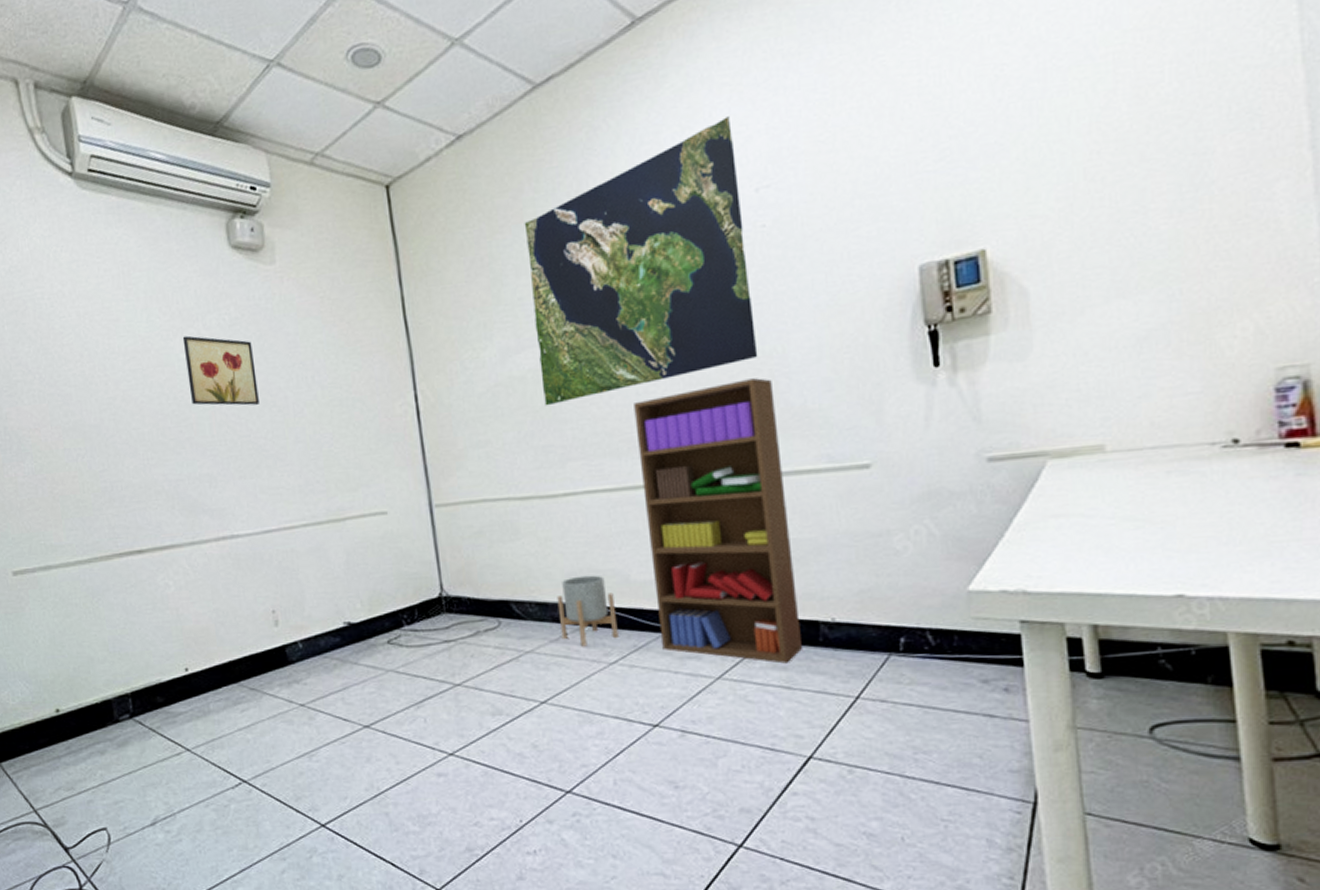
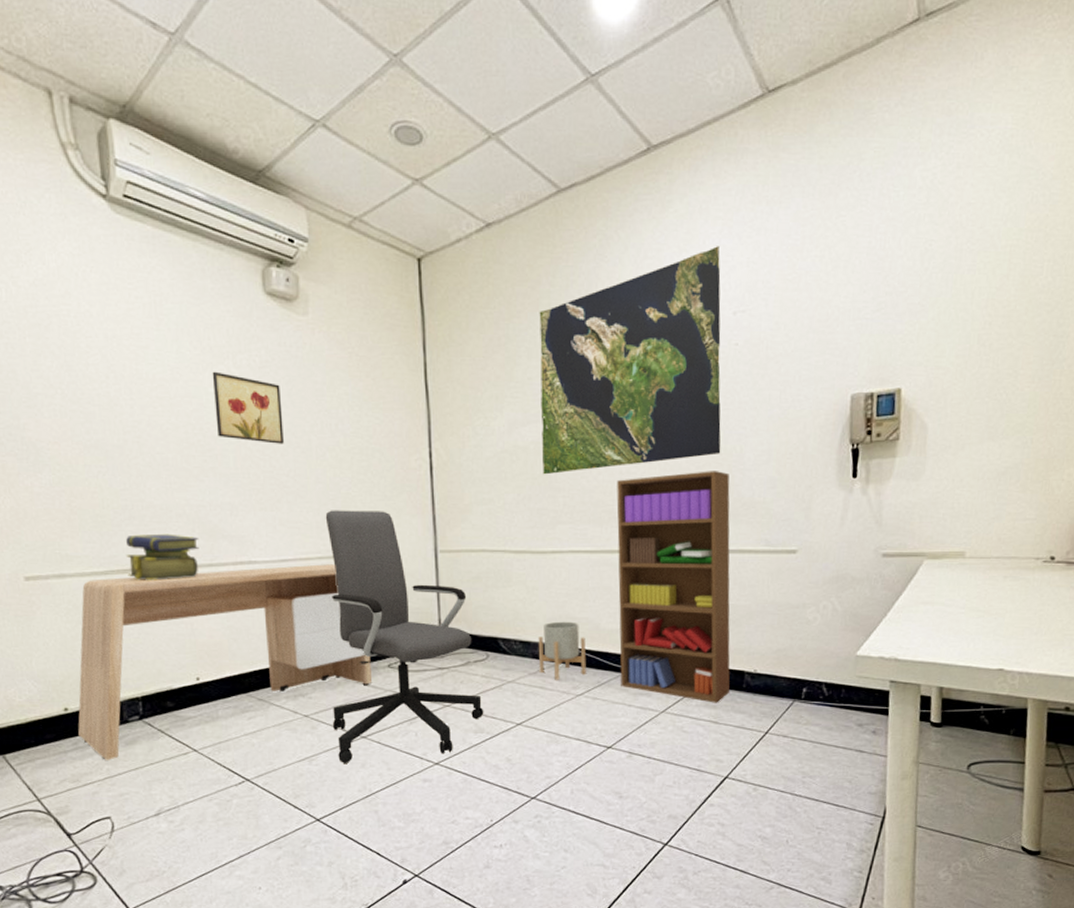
desk: none [67,531,372,765] -> present [78,564,373,760]
stack of books: none [107,513,181,566] -> present [126,533,200,581]
office chair: none [307,466,501,758] -> present [325,510,484,763]

